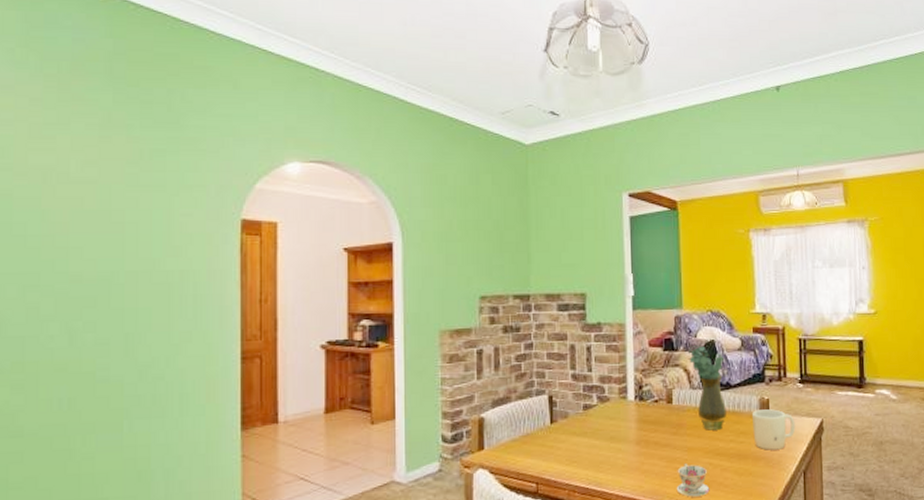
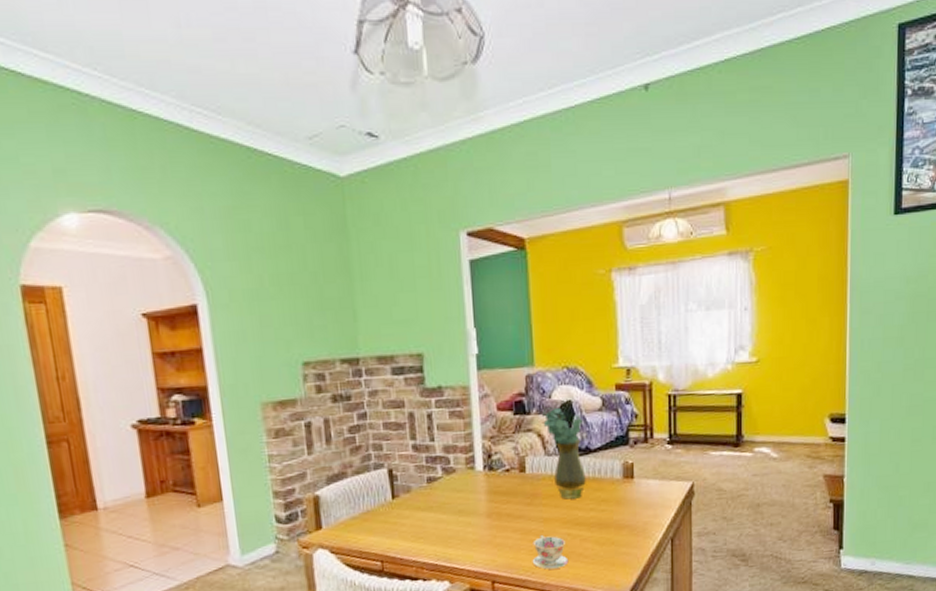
mug: present [751,409,796,450] -> none [614,473,663,518]

